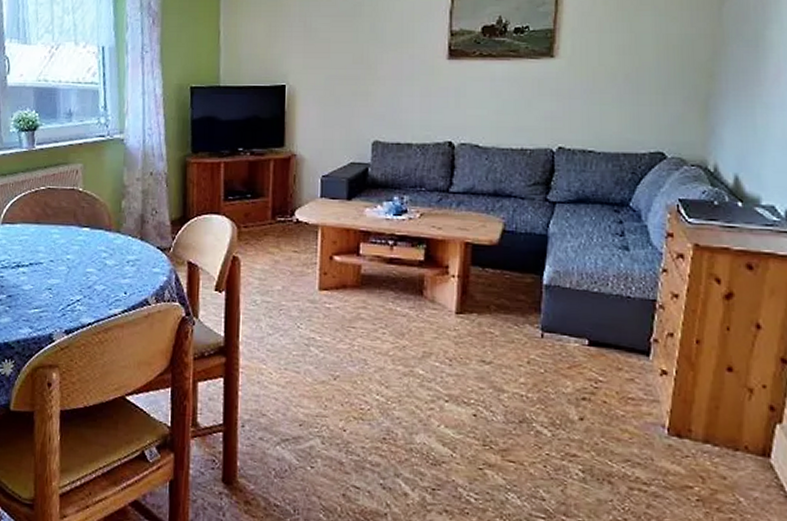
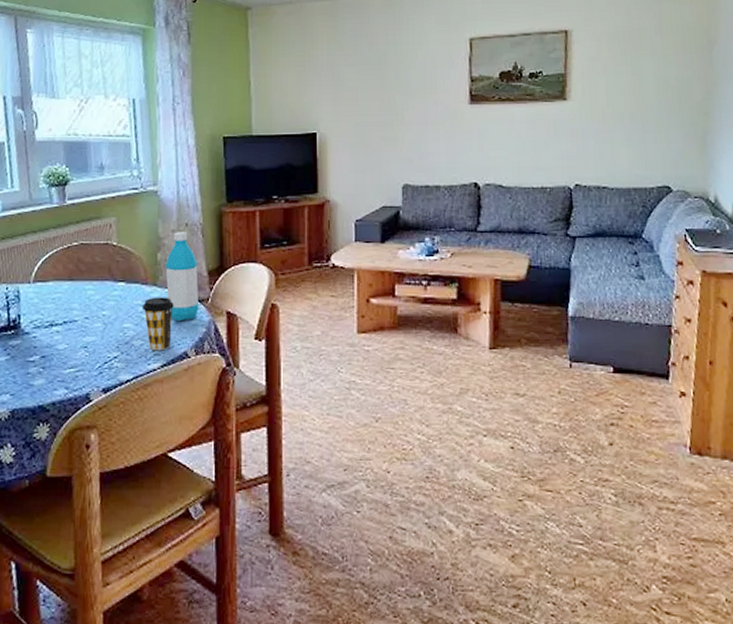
coffee cup: none [105,243,136,297] -> present [141,297,174,351]
water bottle: none [129,180,161,269] -> present [165,232,199,322]

